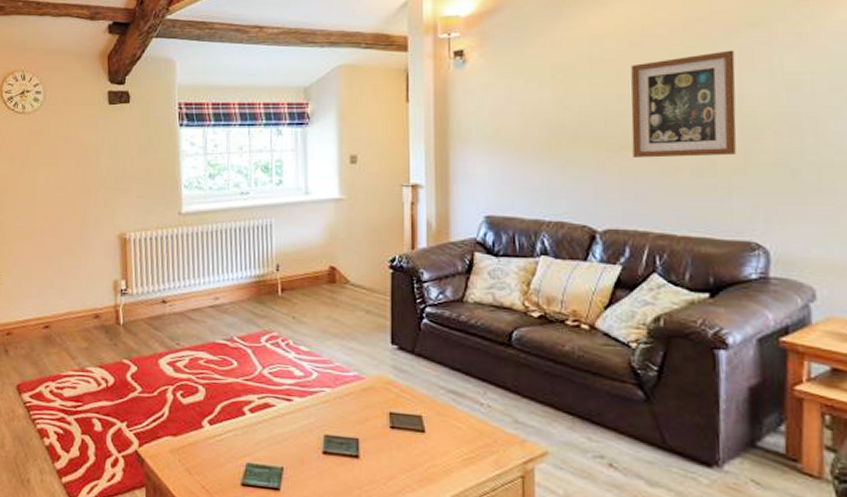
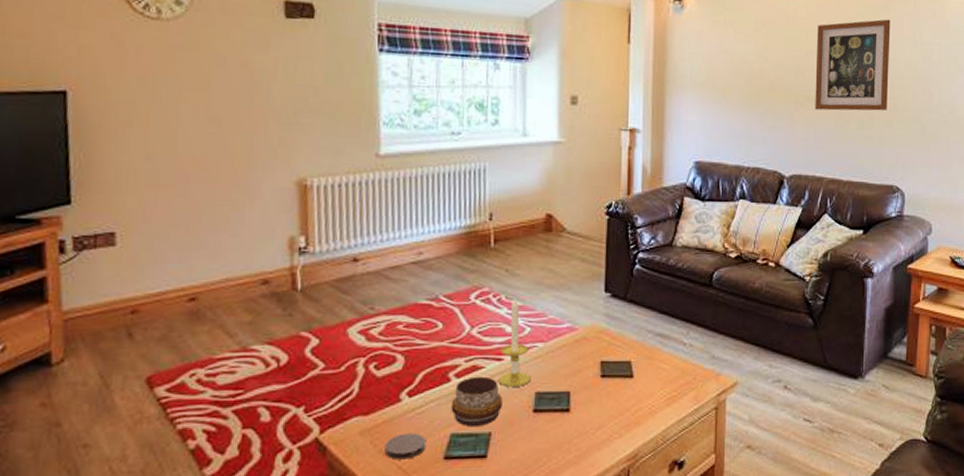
coaster: none [190,457,226,481] -> present [384,433,427,460]
decorative bowl: none [246,413,293,460] -> present [451,376,502,426]
candle: none [289,343,320,428] -> present [498,298,531,387]

